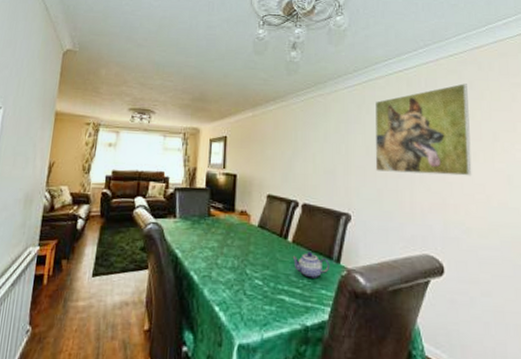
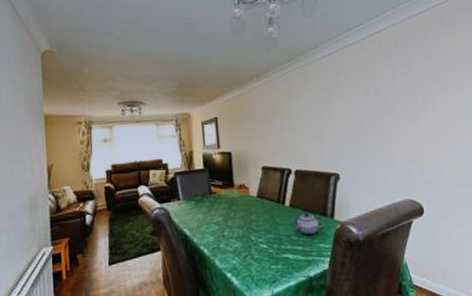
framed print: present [375,83,472,176] -> none [352,40,442,131]

